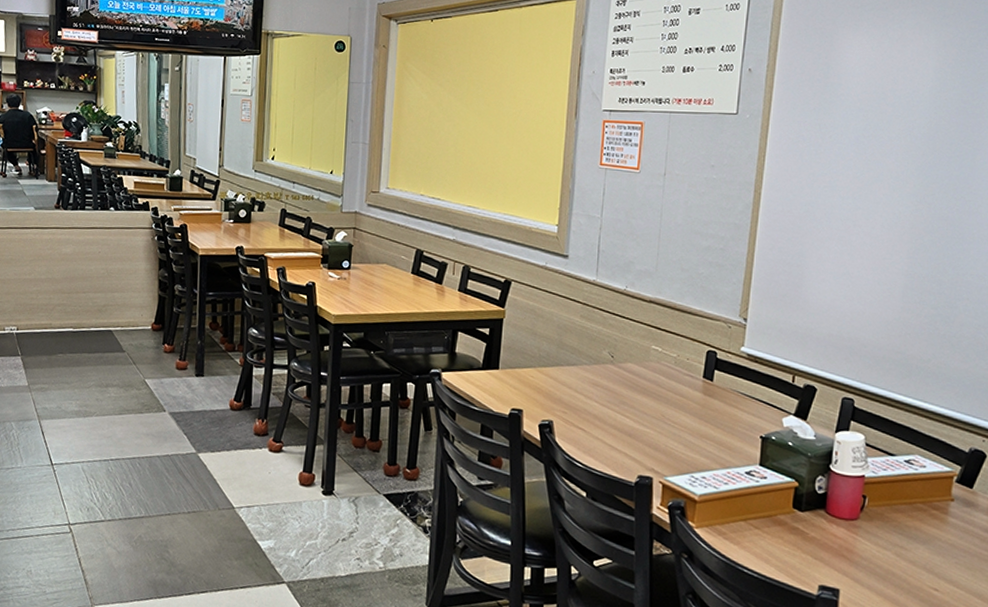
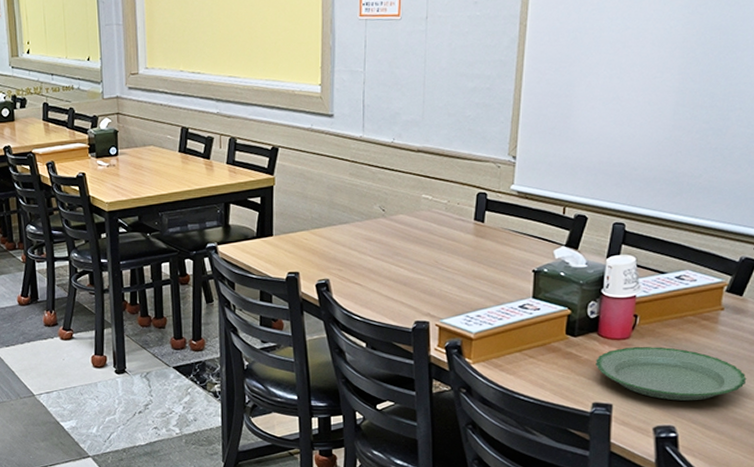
plate: none [823,529,978,596] -> present [596,346,747,401]

